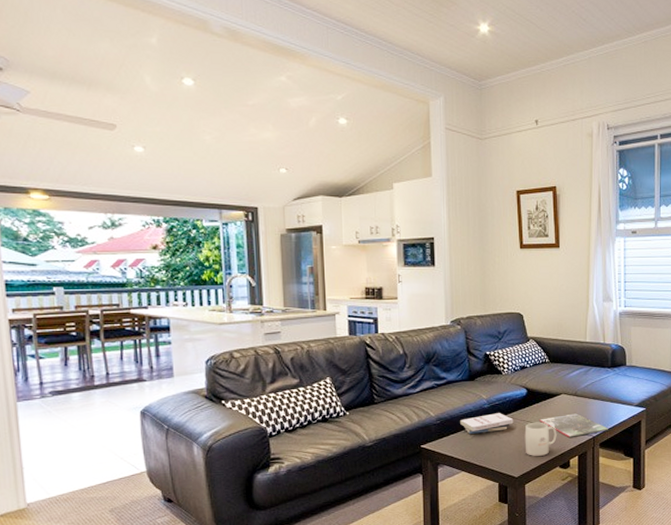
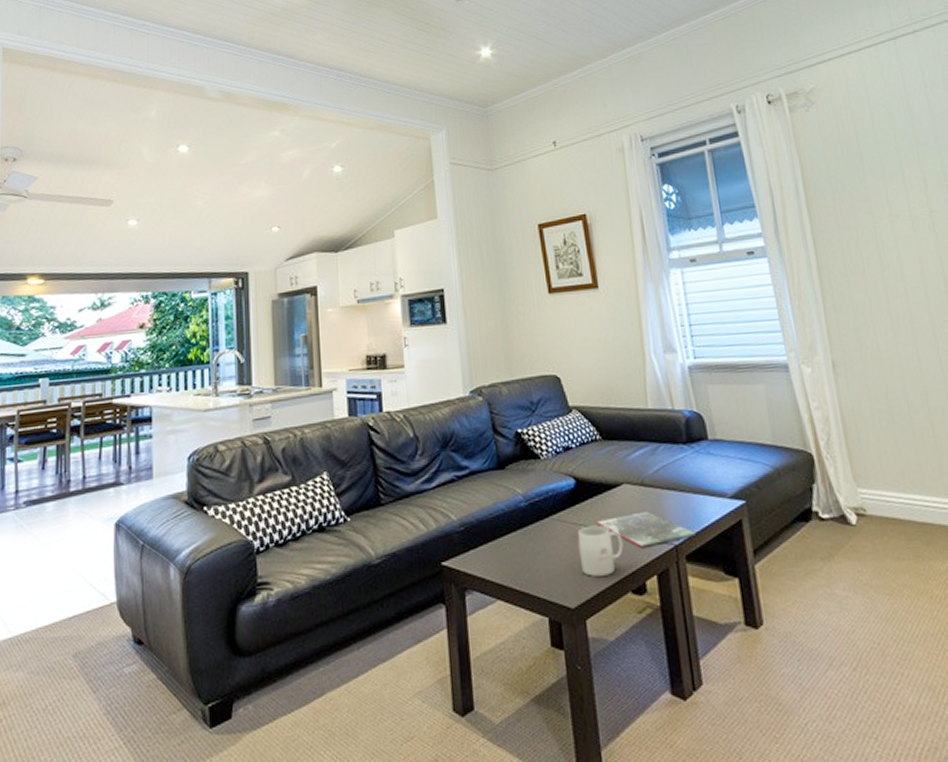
books: present [460,413,514,434] -> none [490,513,562,545]

